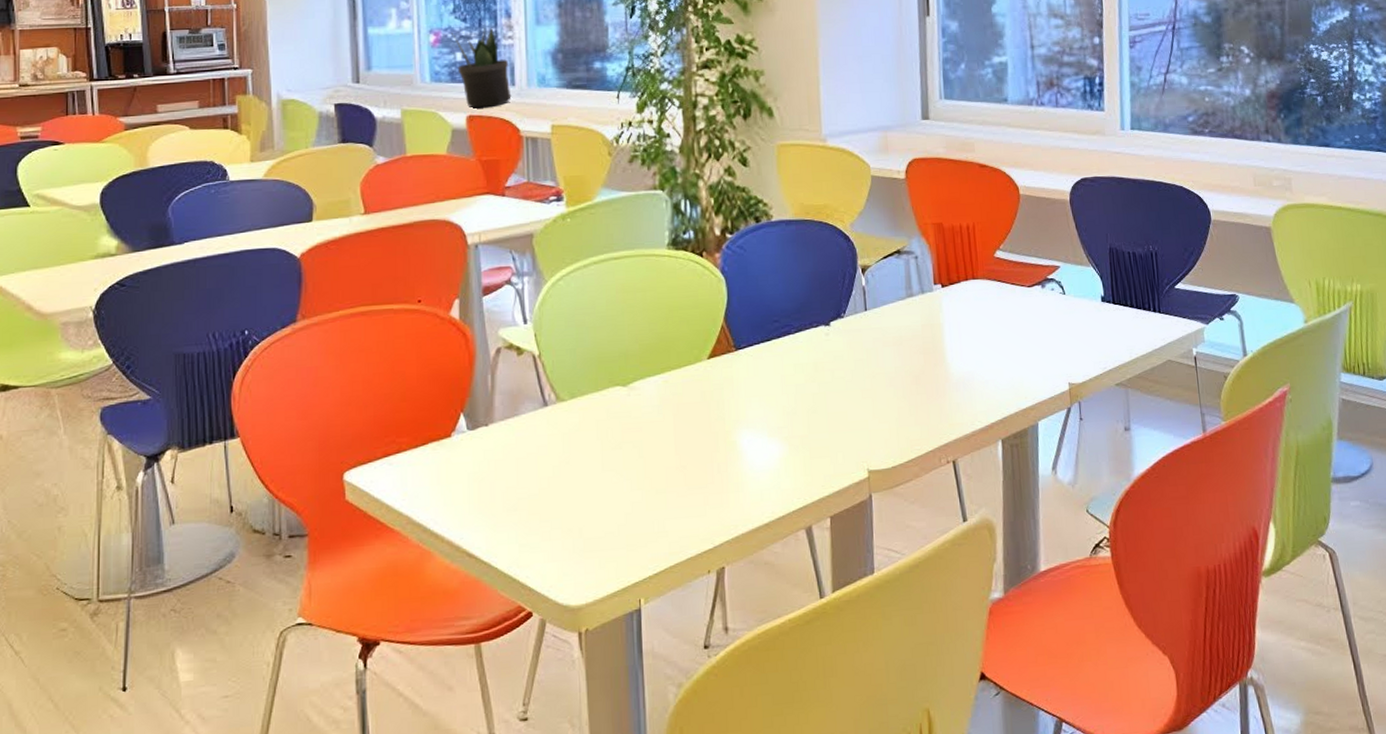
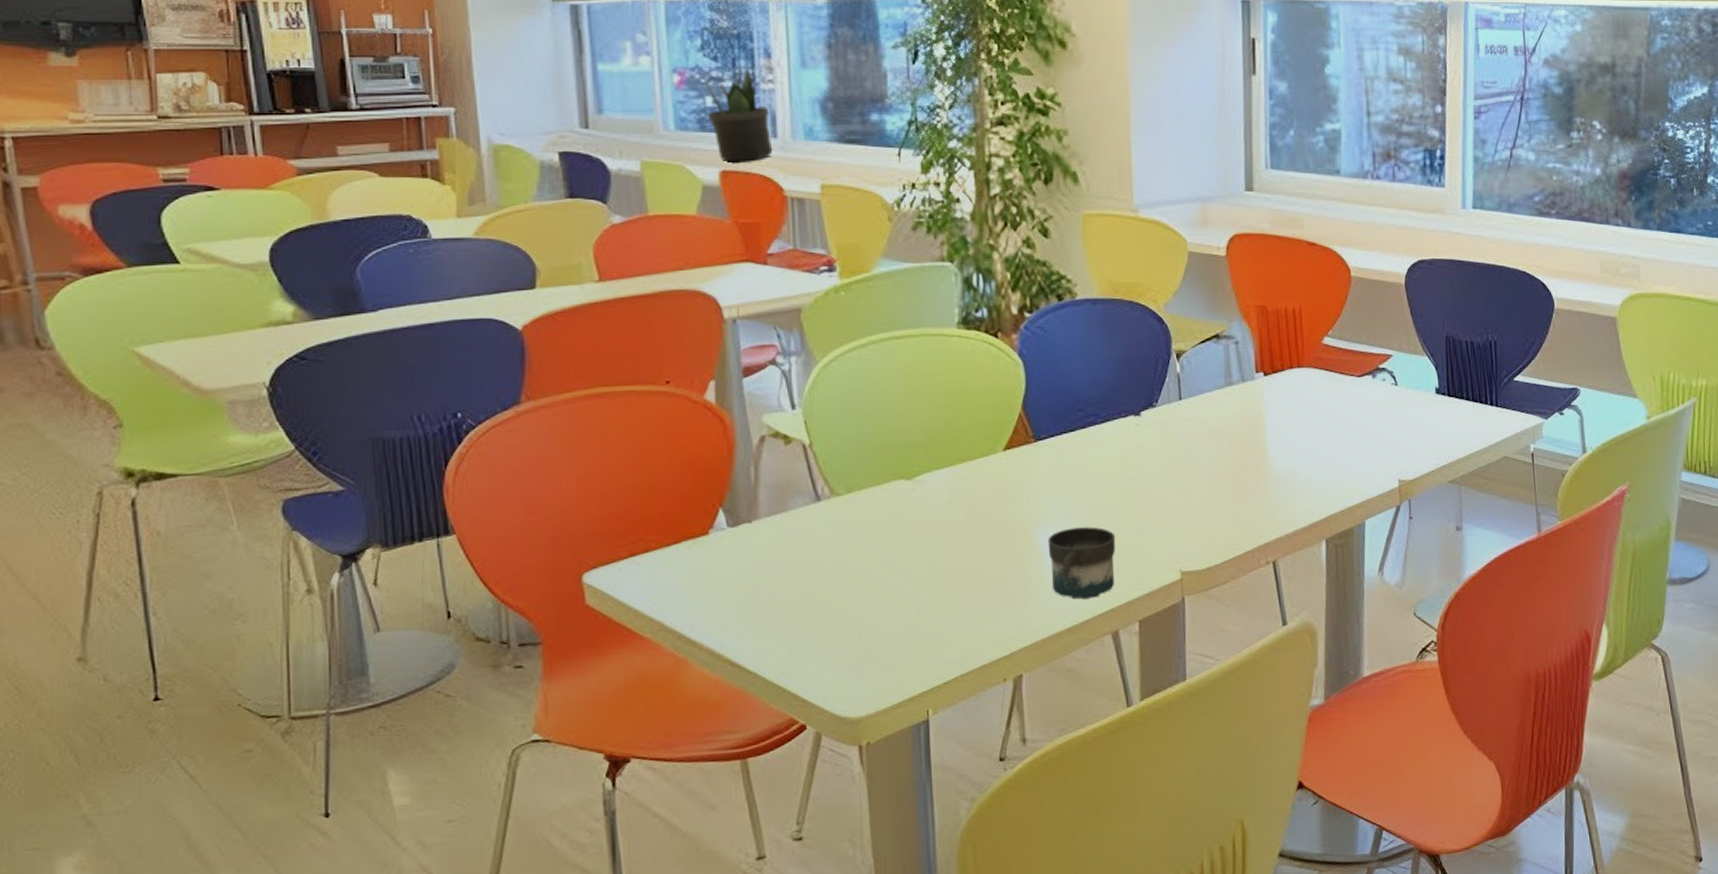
mug: none [747,428,809,496] -> present [1047,526,1116,599]

